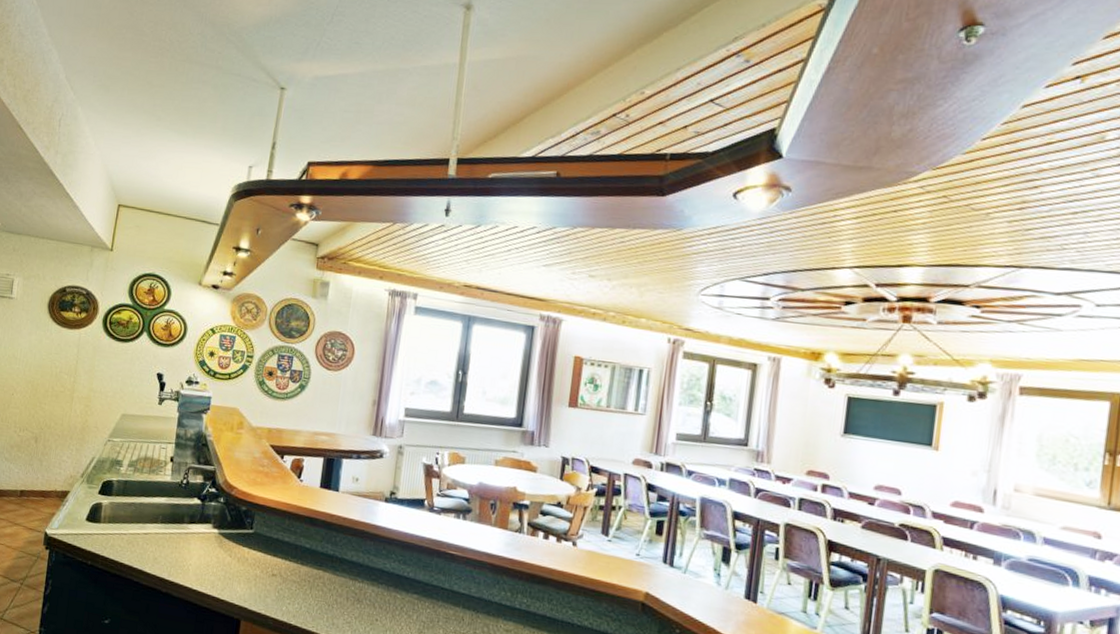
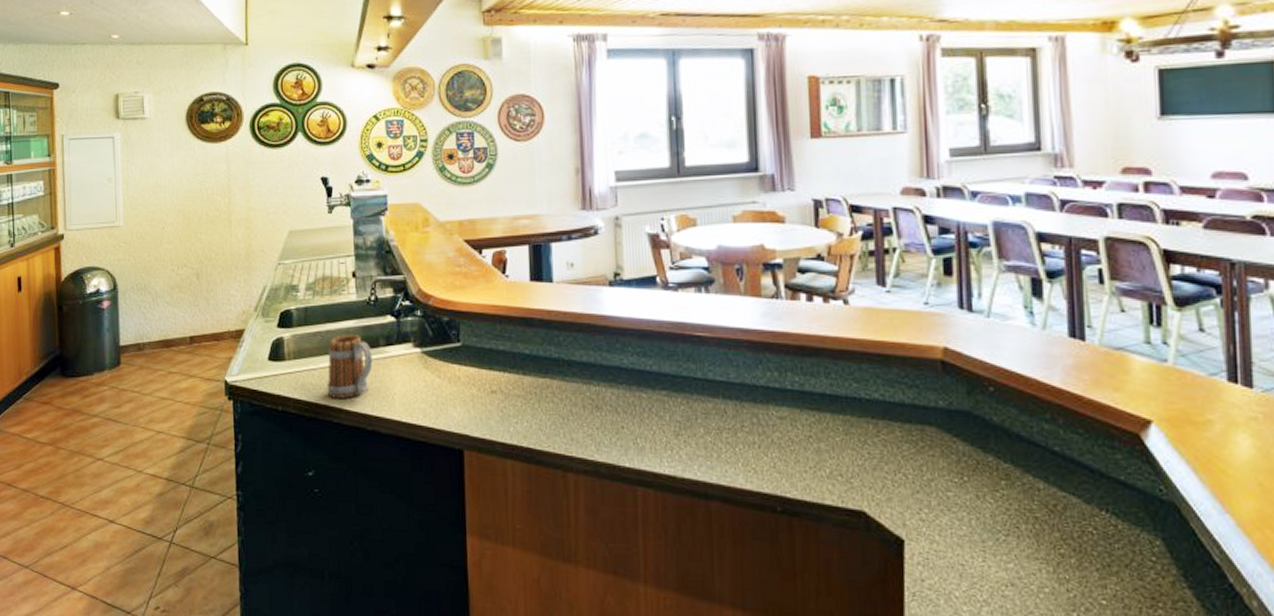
beer mug: none [132,508,177,563] -> present [327,335,373,399]

